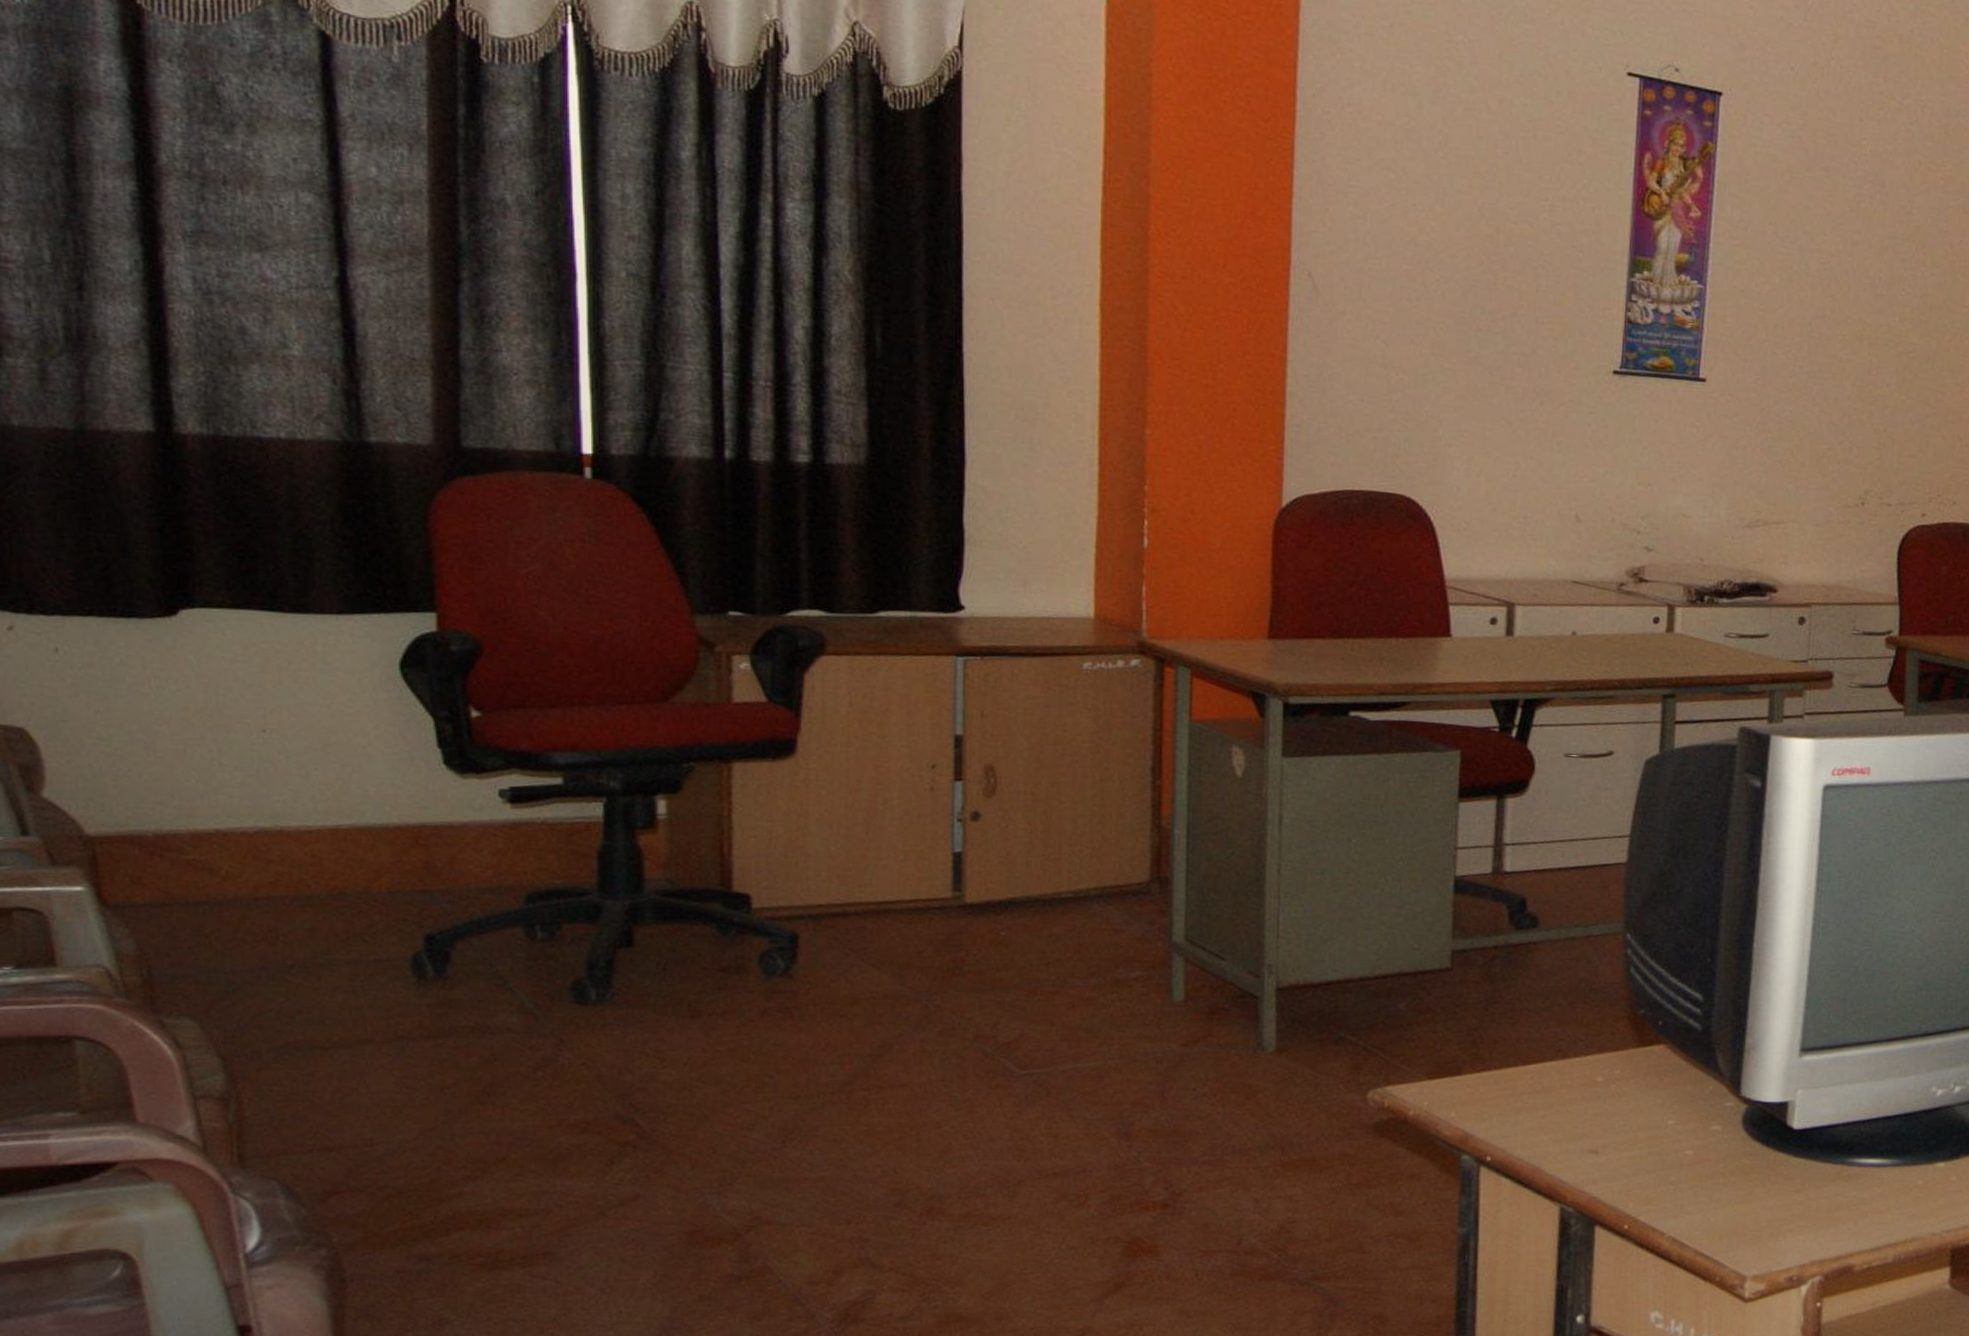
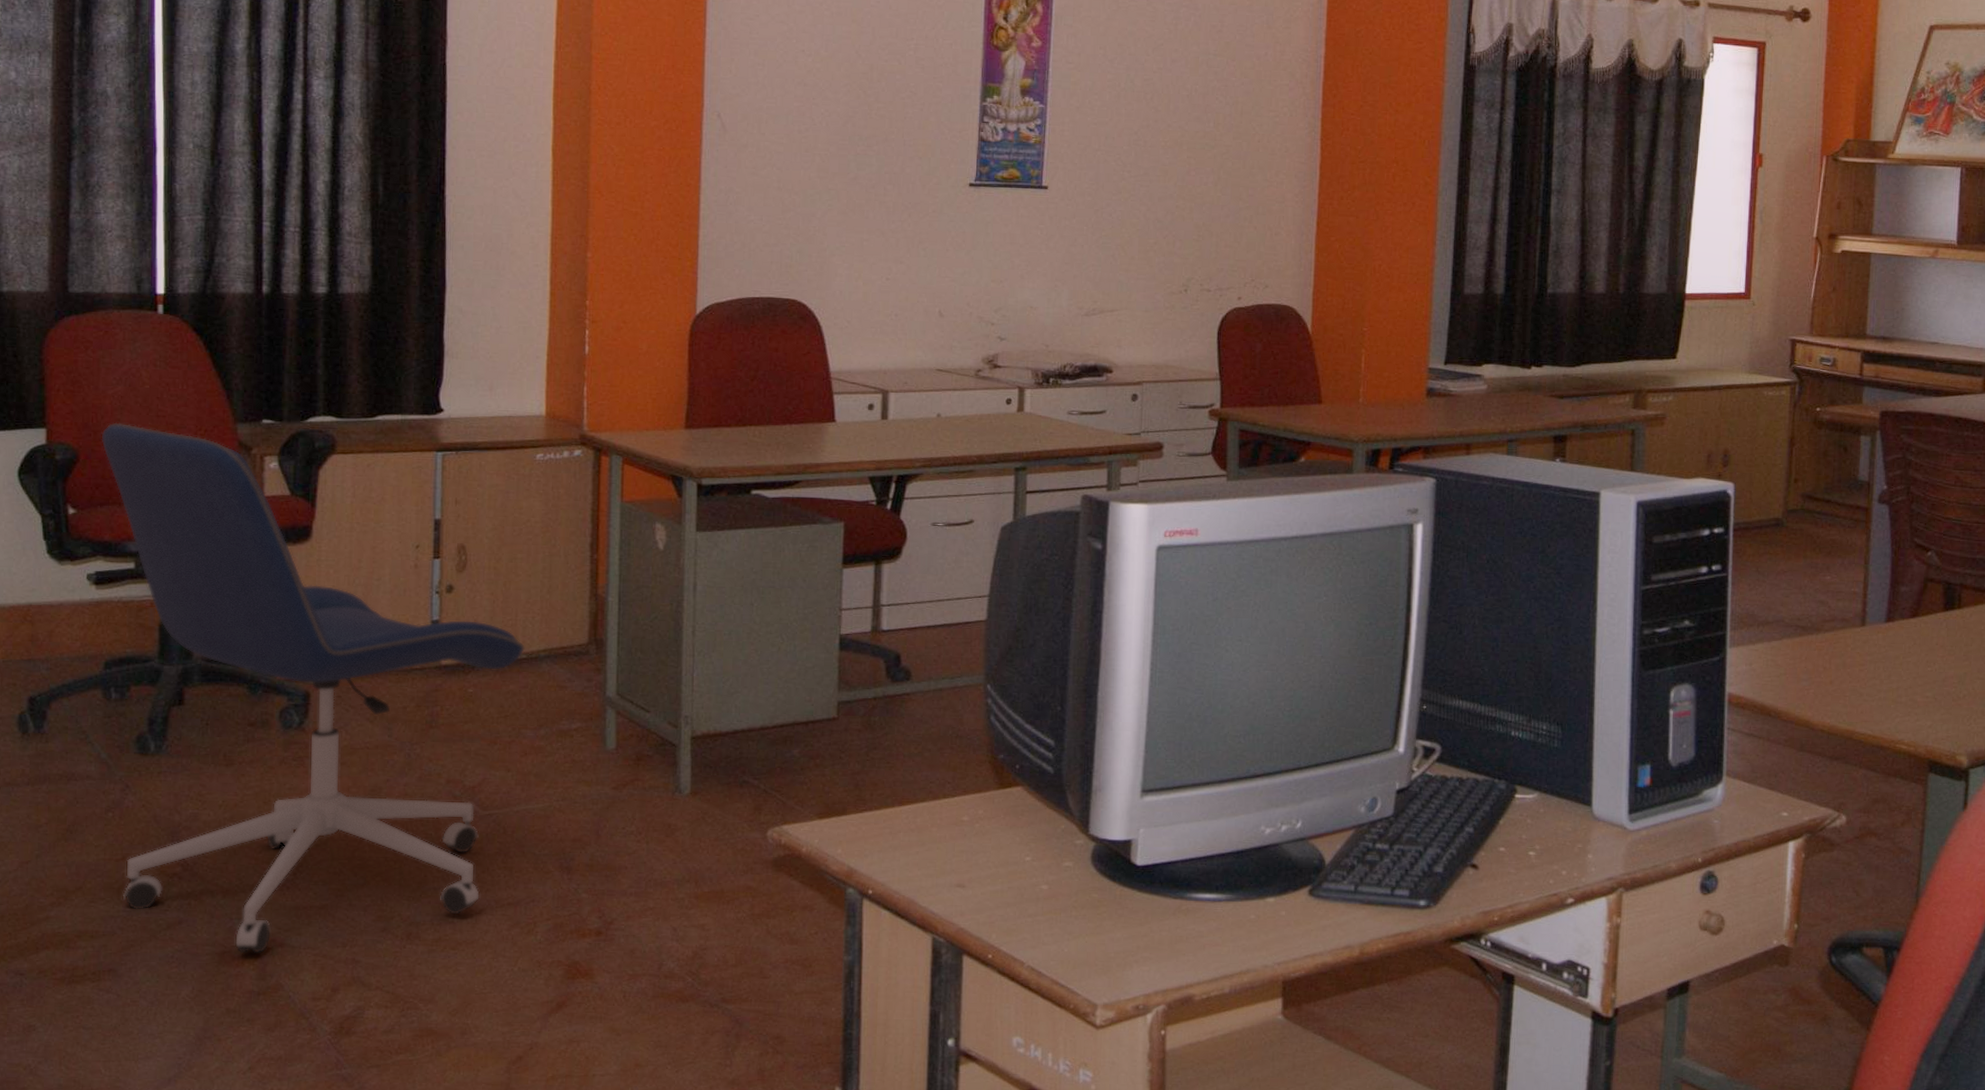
office chair: none [512,608,1071,1233] -> present [101,422,525,954]

